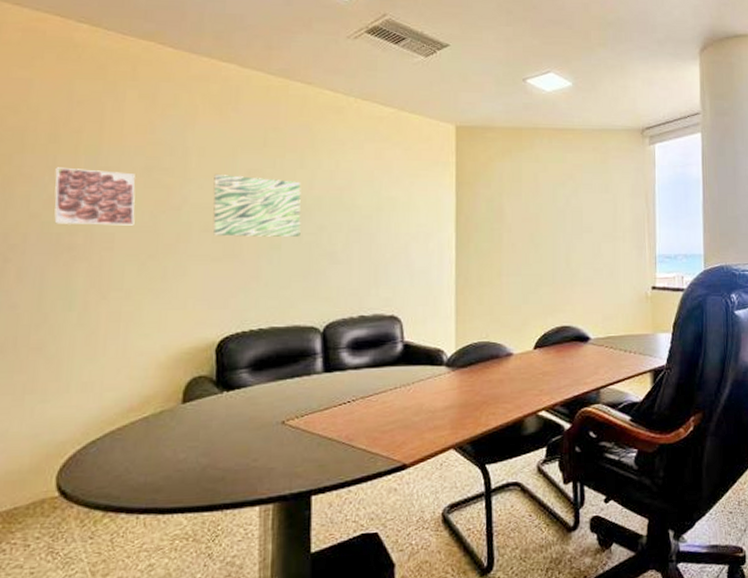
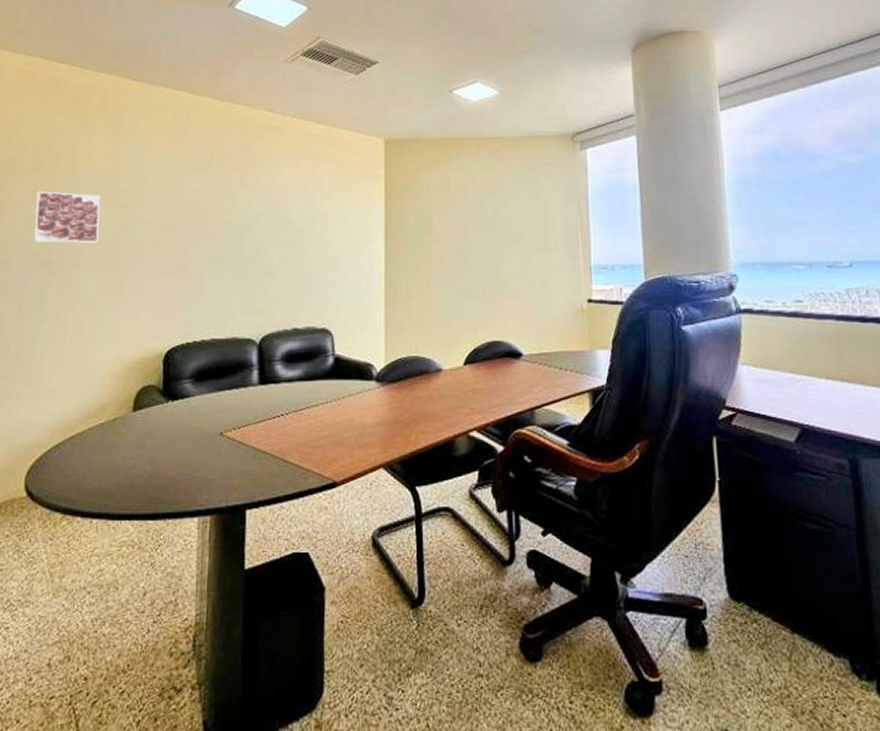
wall art: present [213,175,301,237] -> none [164,194,242,252]

